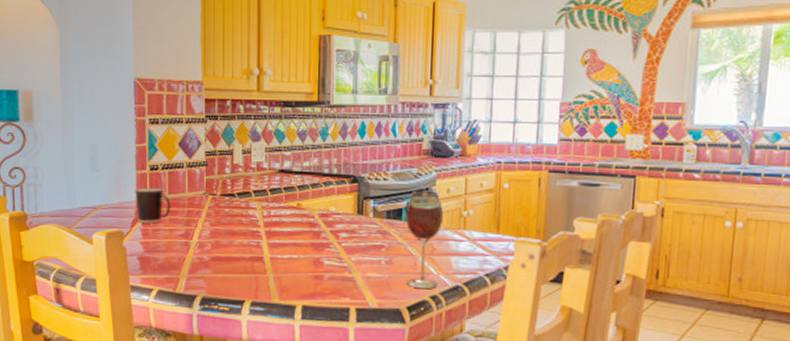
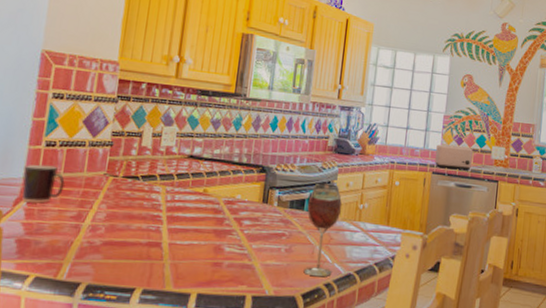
toaster: none [551,138,600,165] -> present [435,144,473,170]

